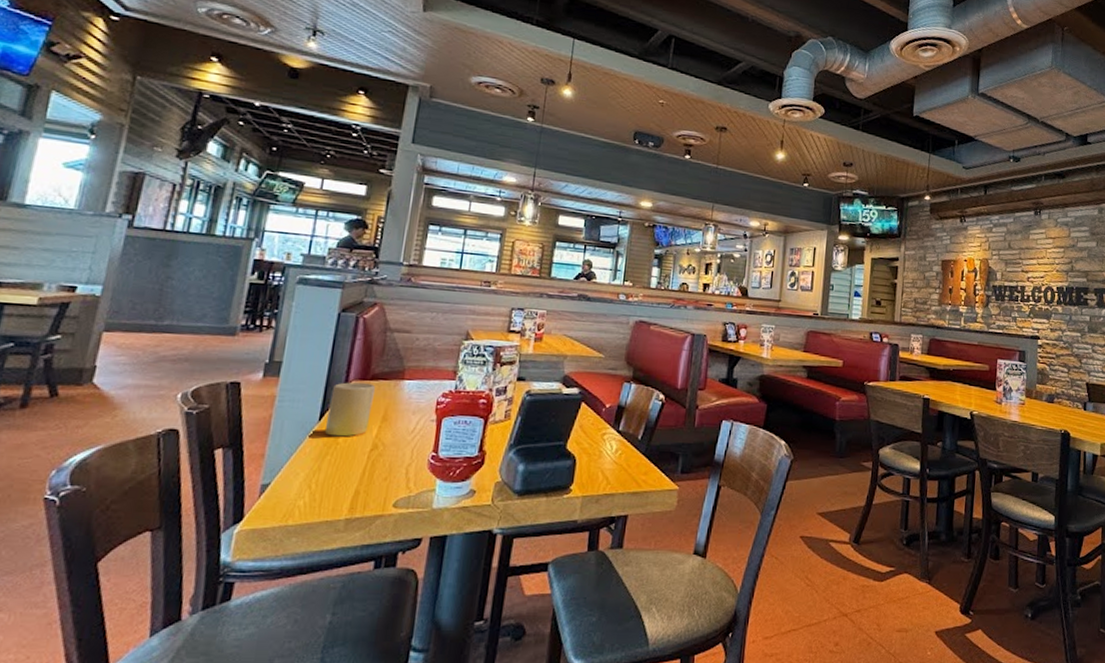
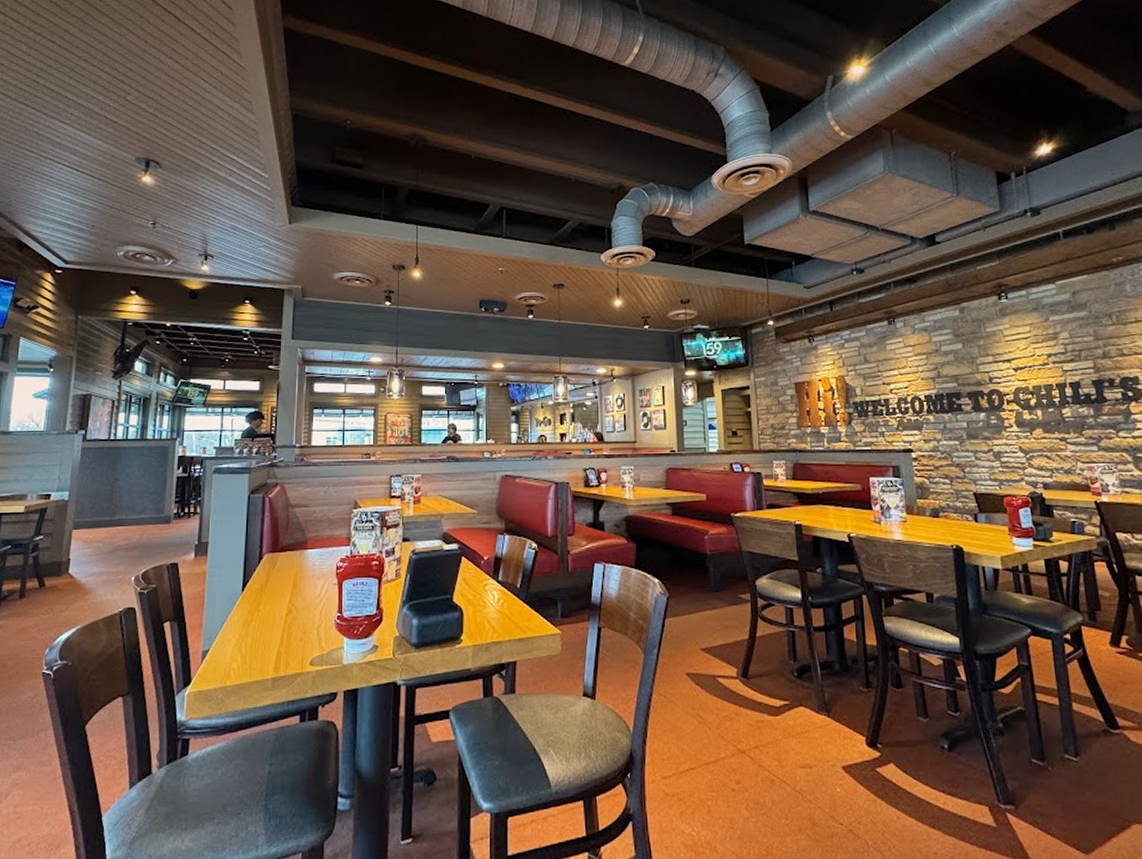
mug: present [324,382,375,437] -> none [247,555,284,605]

